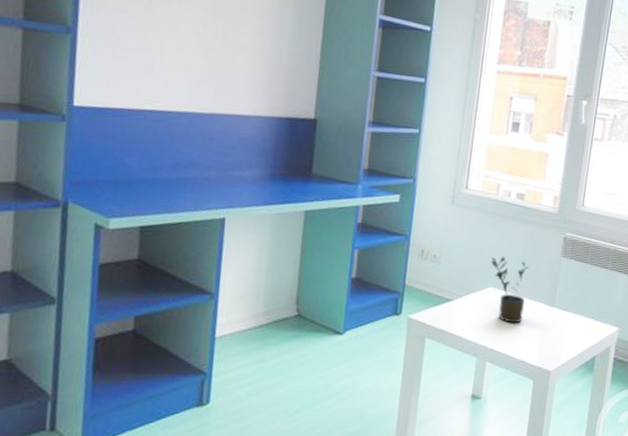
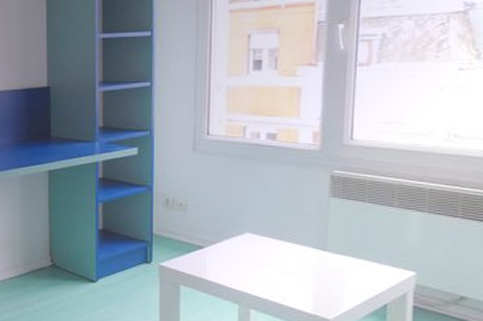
potted plant: present [491,257,529,324] -> none [245,201,290,269]

